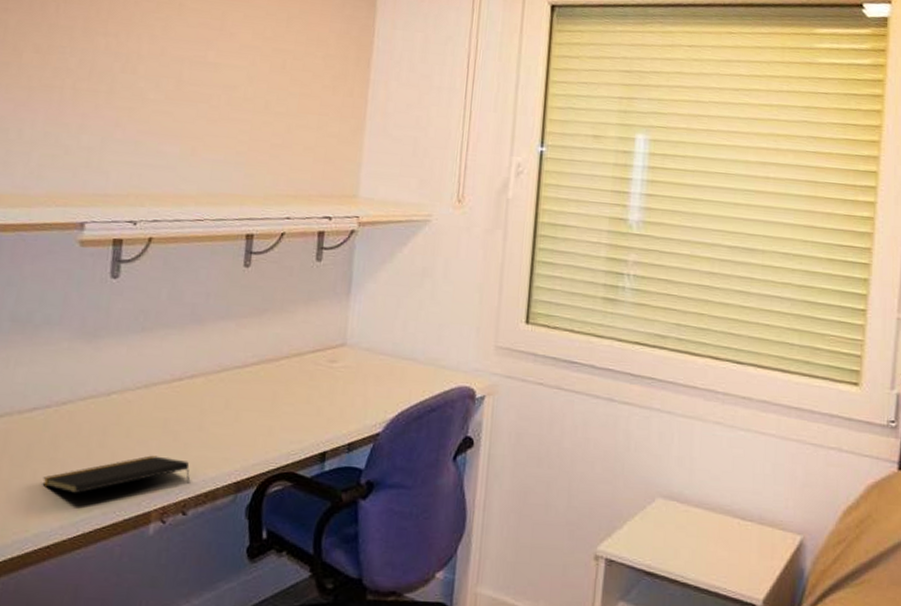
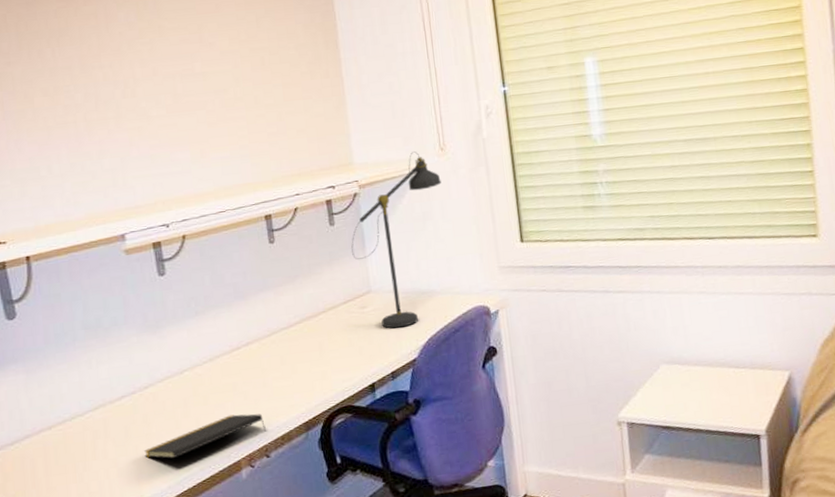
desk lamp: none [334,197,451,394] -> present [351,151,441,329]

